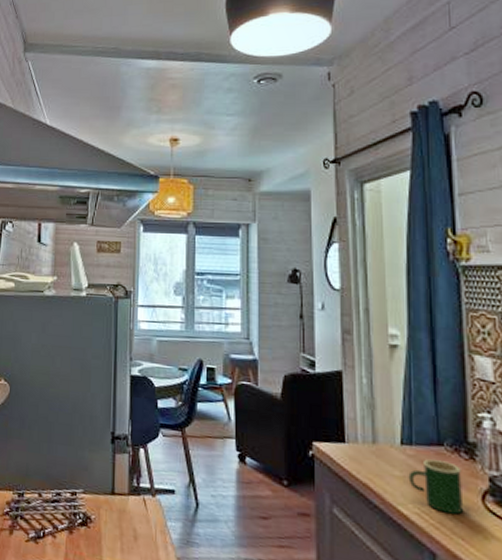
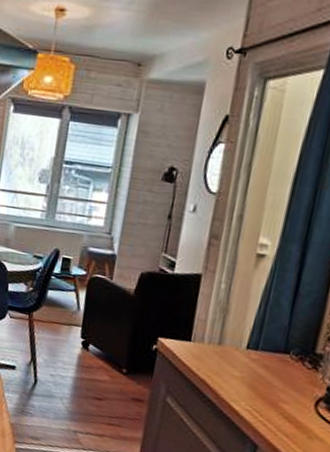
mug: present [408,459,463,515] -> none [246,364,302,415]

